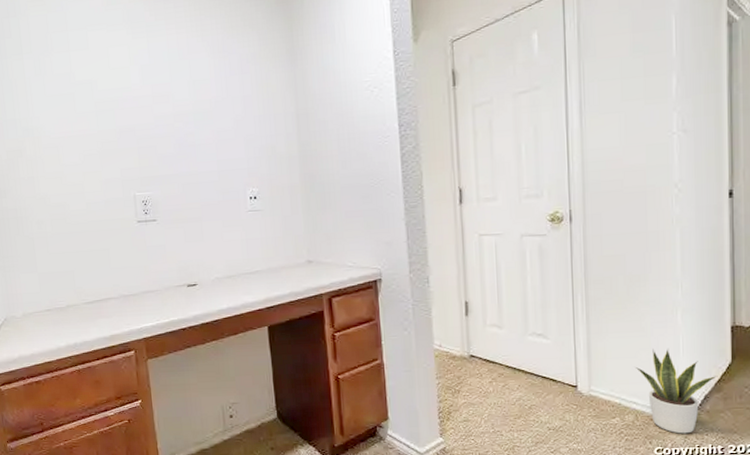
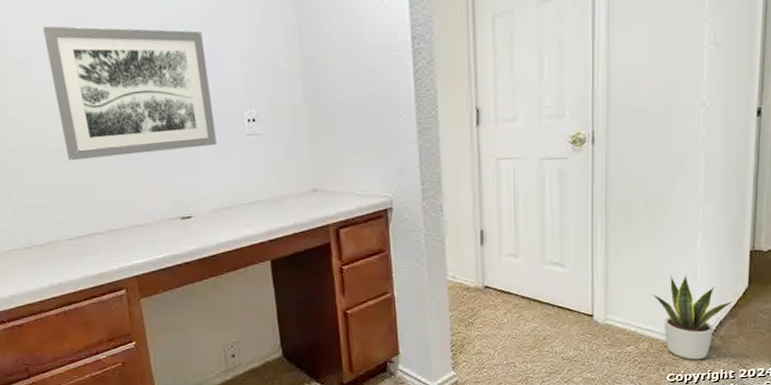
wall art: none [73,115,222,233] -> present [42,25,217,161]

